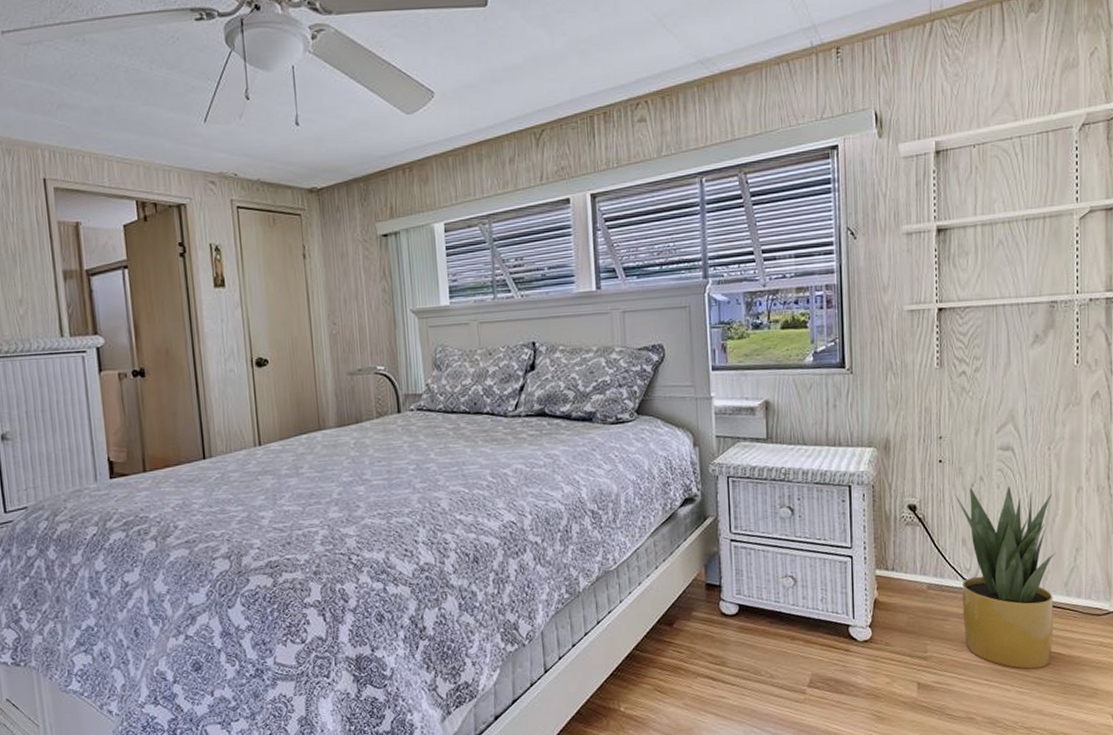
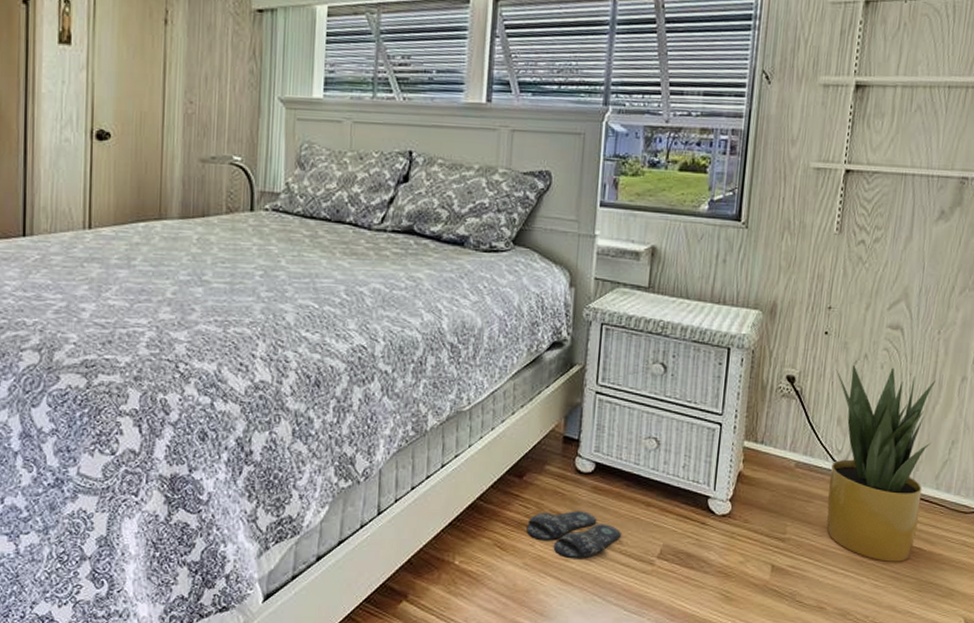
slippers: none [682,650,771,696] -> present [526,511,621,559]

